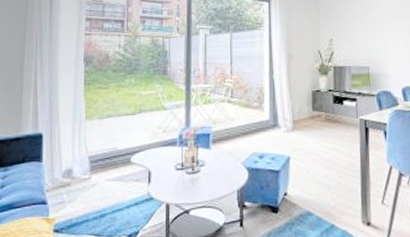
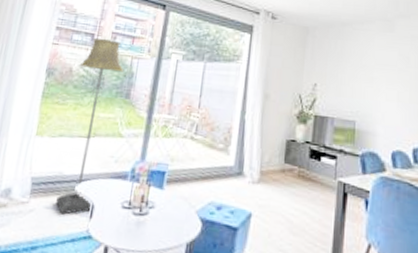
floor lamp: none [114,23,158,184] -> present [56,37,124,215]

